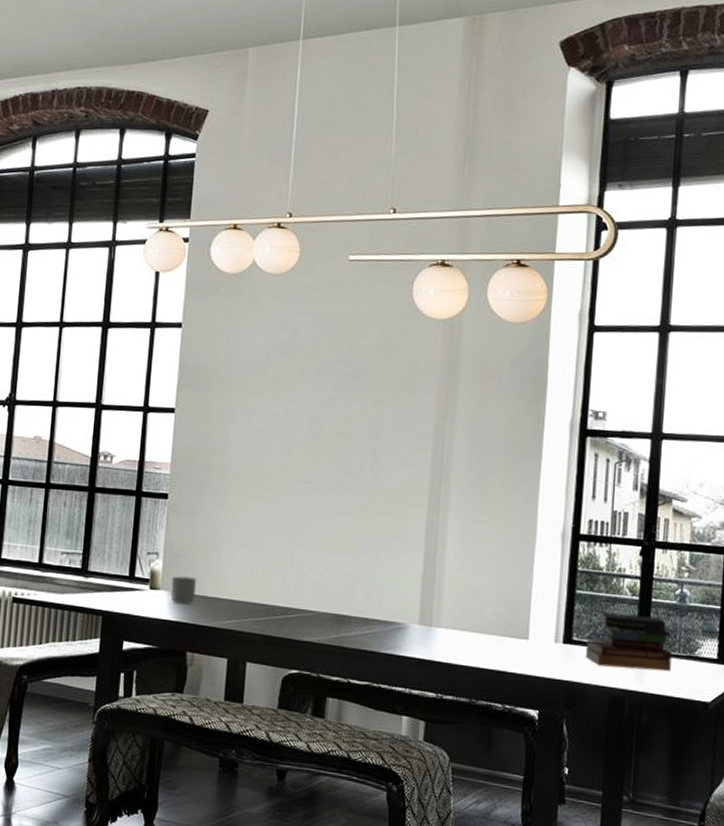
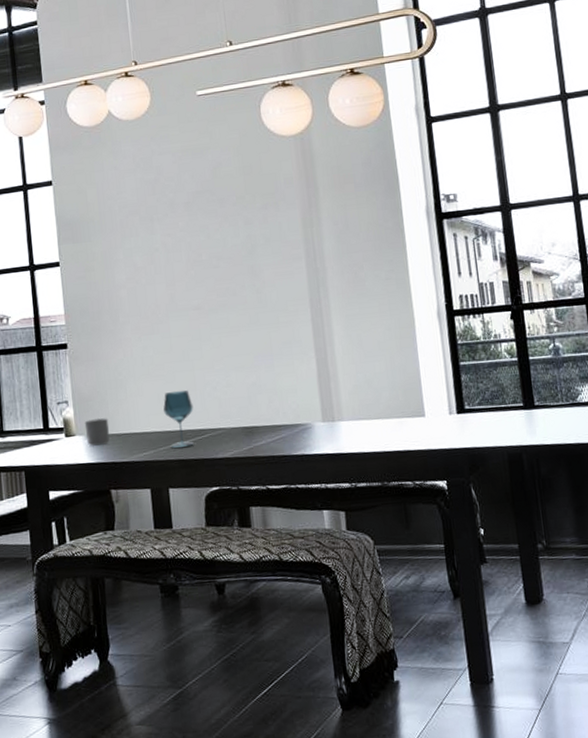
wine glass: none [255,563,287,623] -> present [163,390,194,448]
books: present [585,613,672,672] -> none [477,373,558,428]

